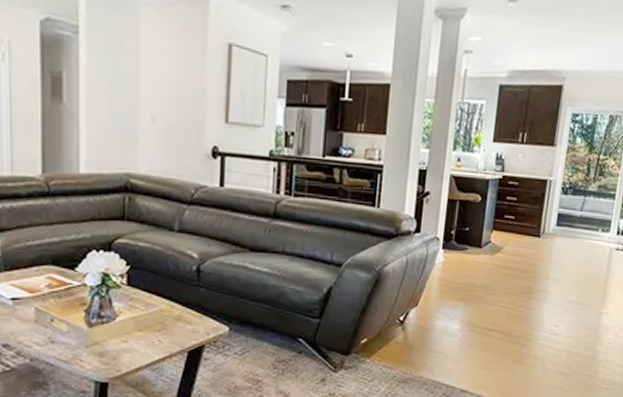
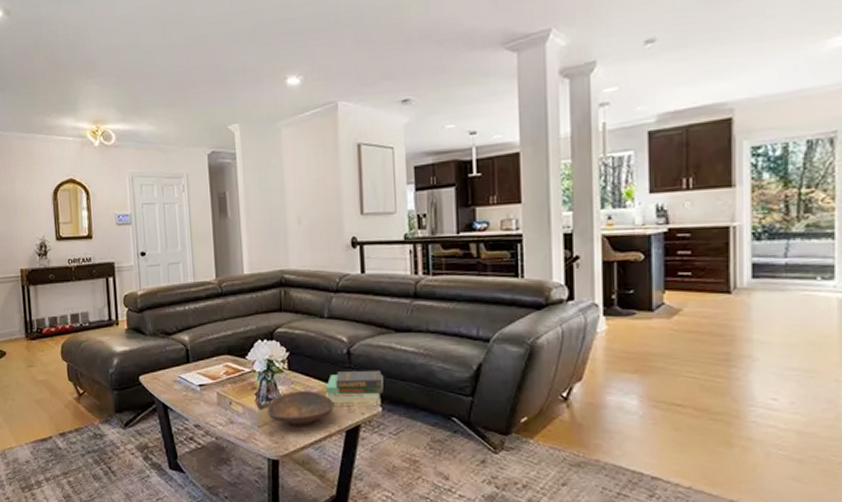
decorative bowl: none [99,307,178,348] -> present [268,390,335,427]
books: none [168,289,233,327] -> present [325,370,384,407]

